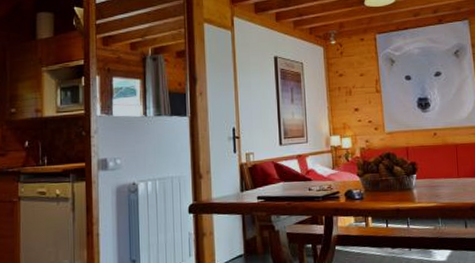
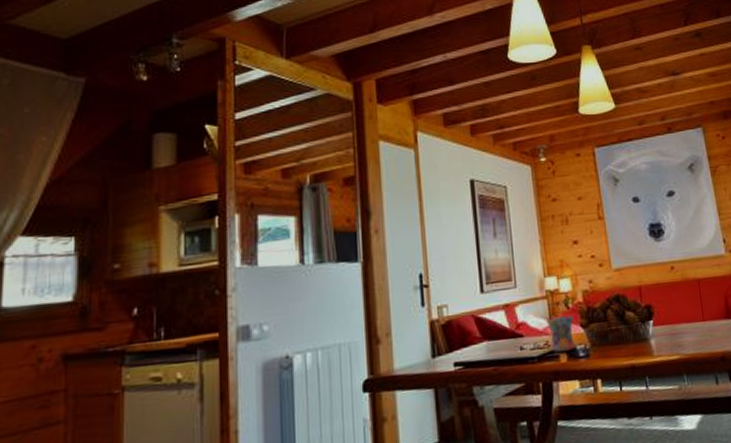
mug: none [330,166,353,195] -> present [546,315,576,353]

